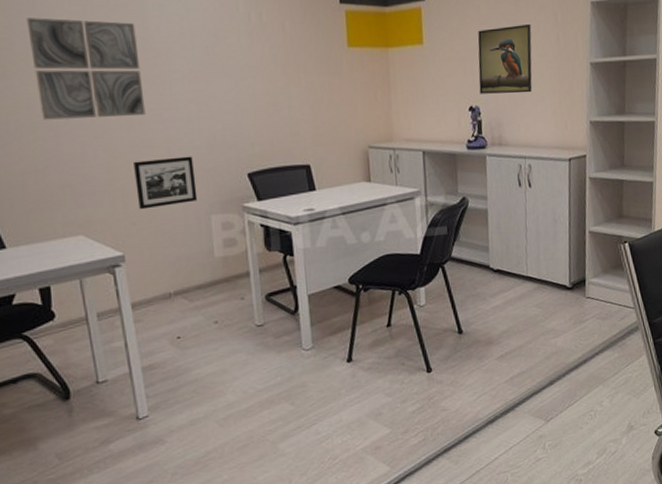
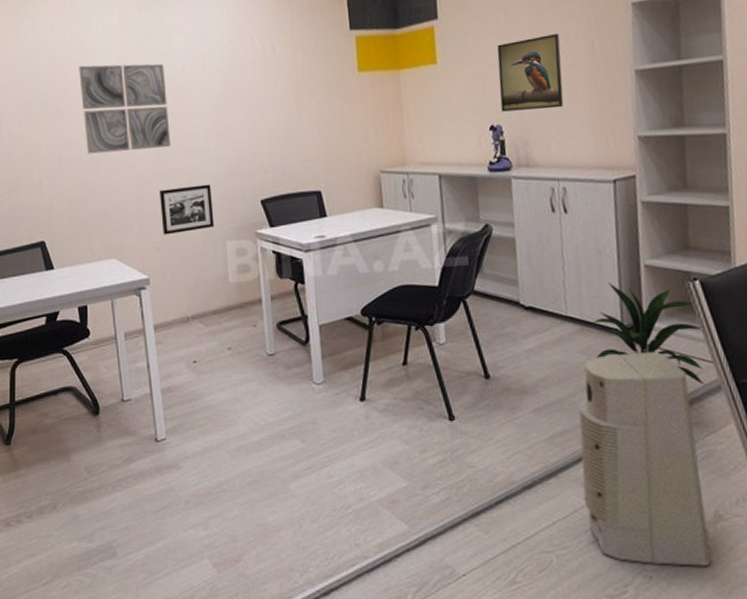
air purifier: none [533,303,624,471] -> present [579,352,711,566]
indoor plant: none [547,247,628,327] -> present [593,283,705,385]

